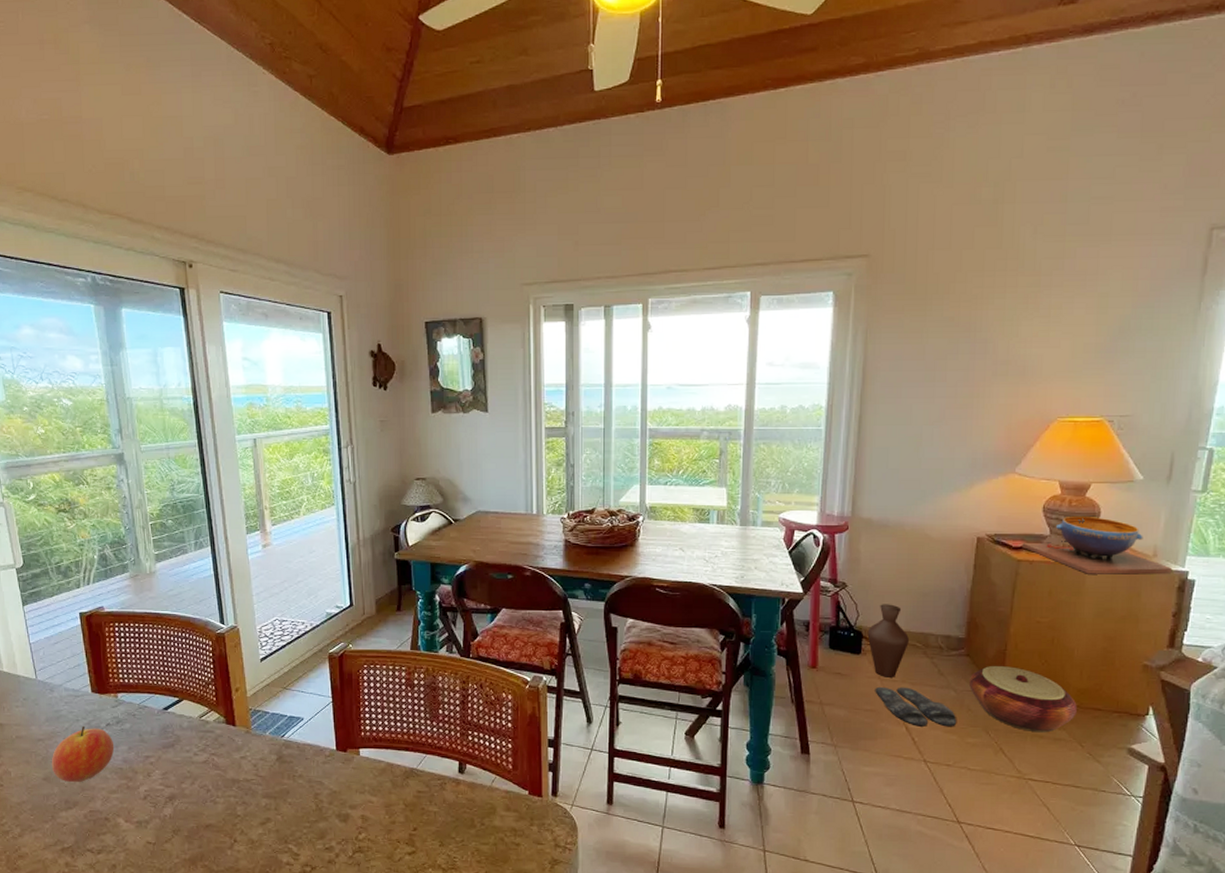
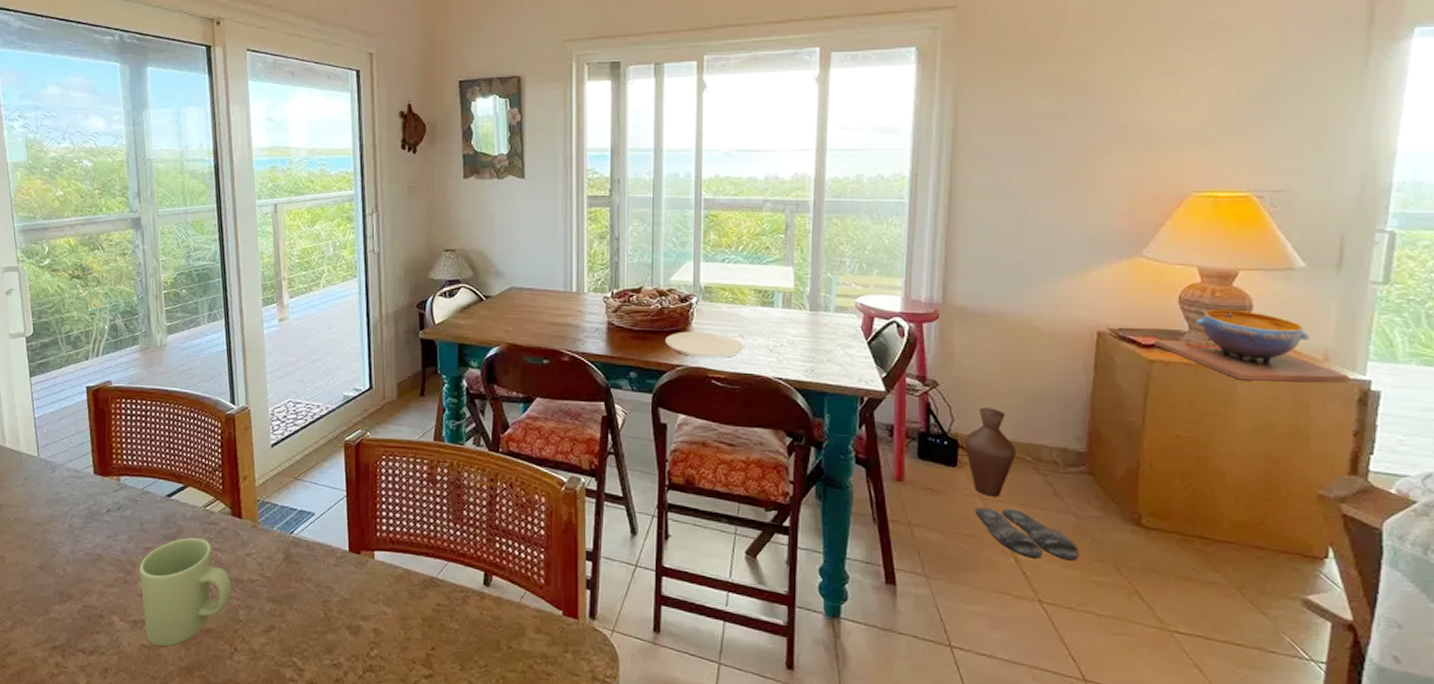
fruit: present [51,725,115,783] -> none [48,510,114,574]
mug: none [140,745,230,843] -> present [139,538,232,647]
plate: none [616,546,684,570] -> present [666,331,744,359]
woven basket: present [969,666,1077,733] -> none [1094,488,1233,574]

